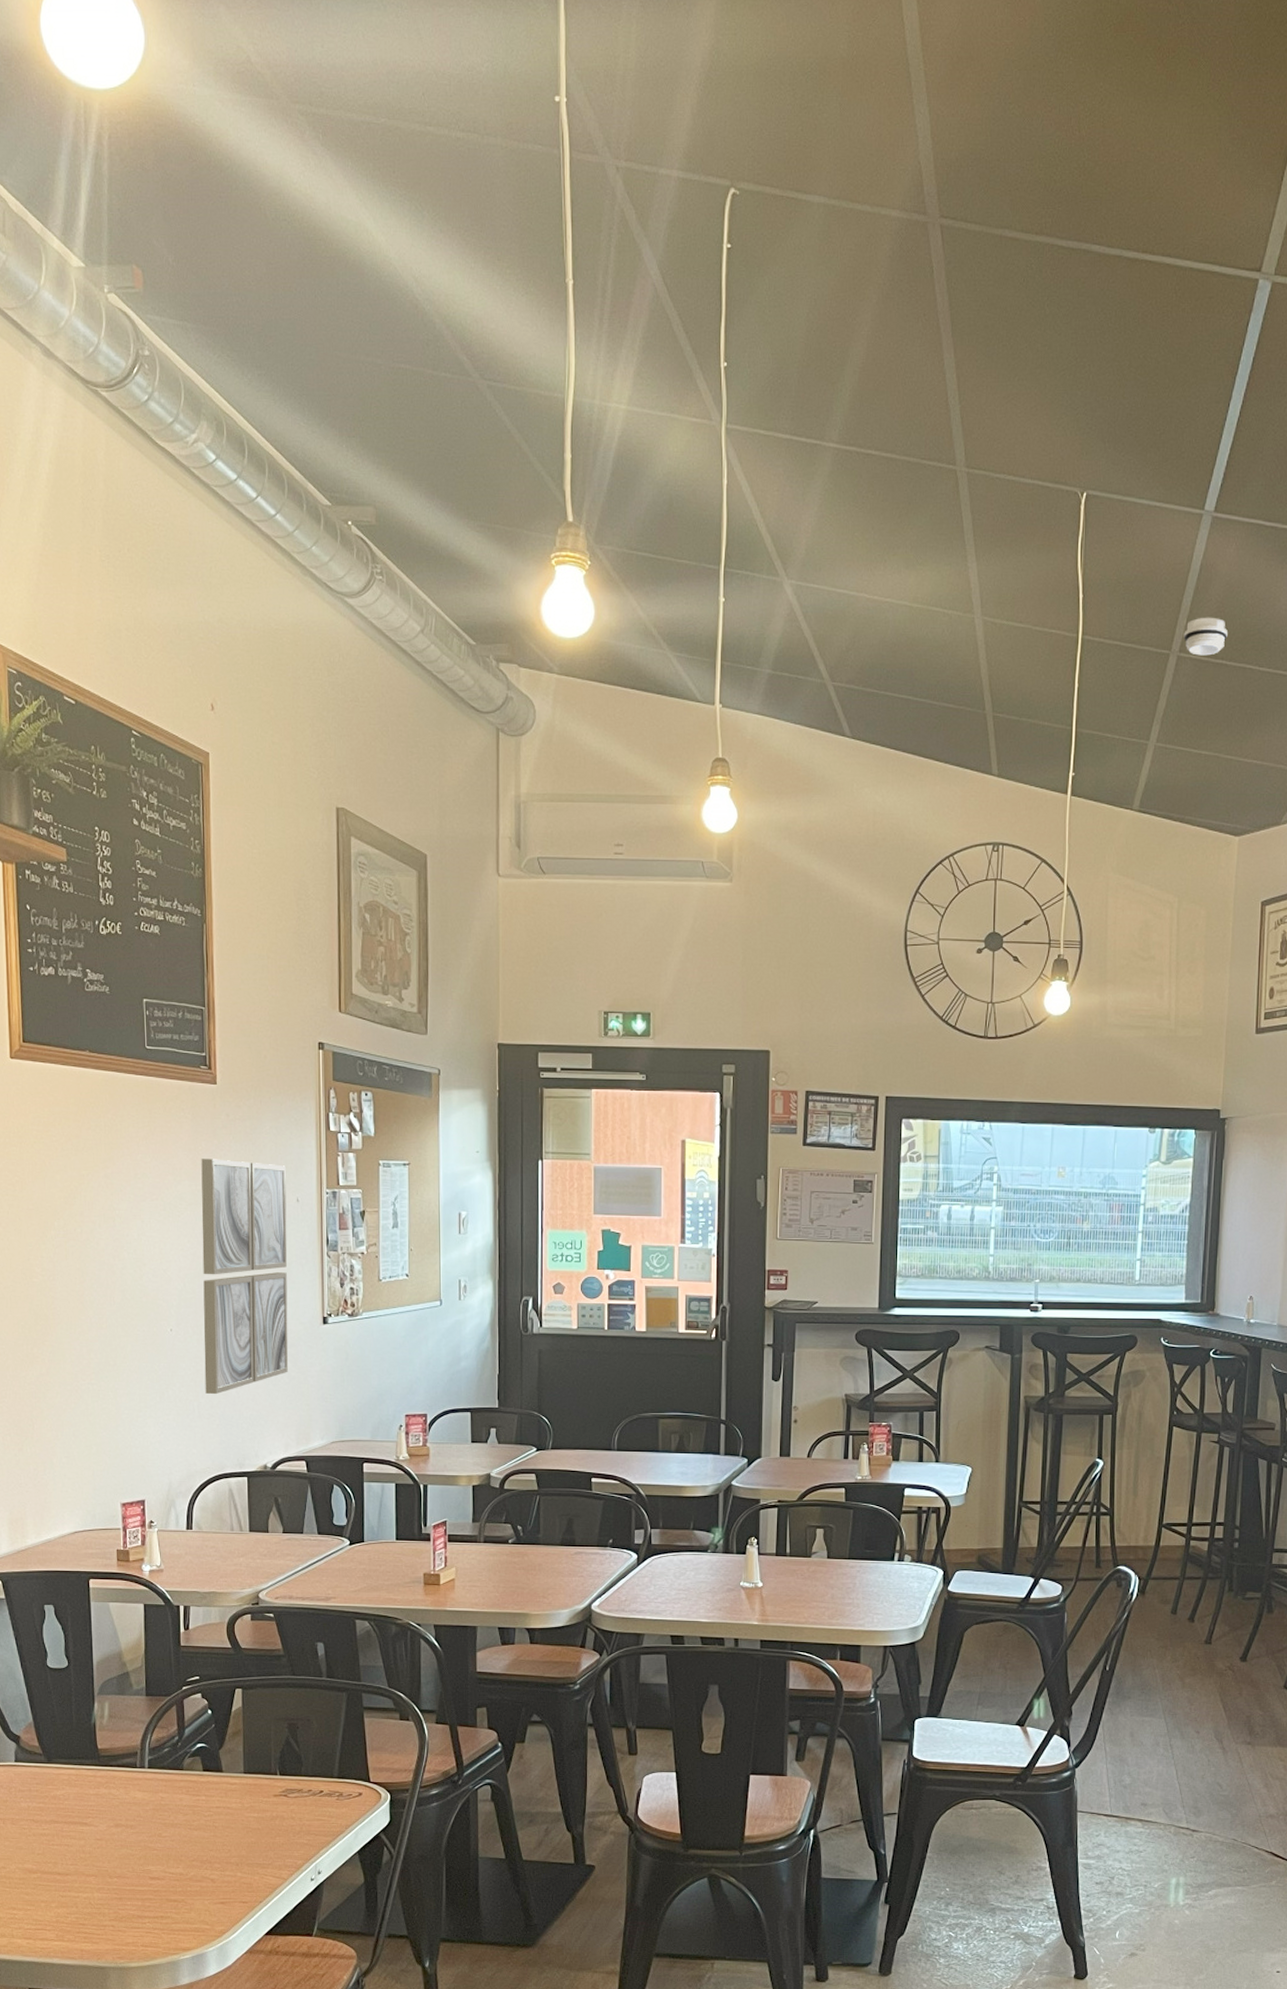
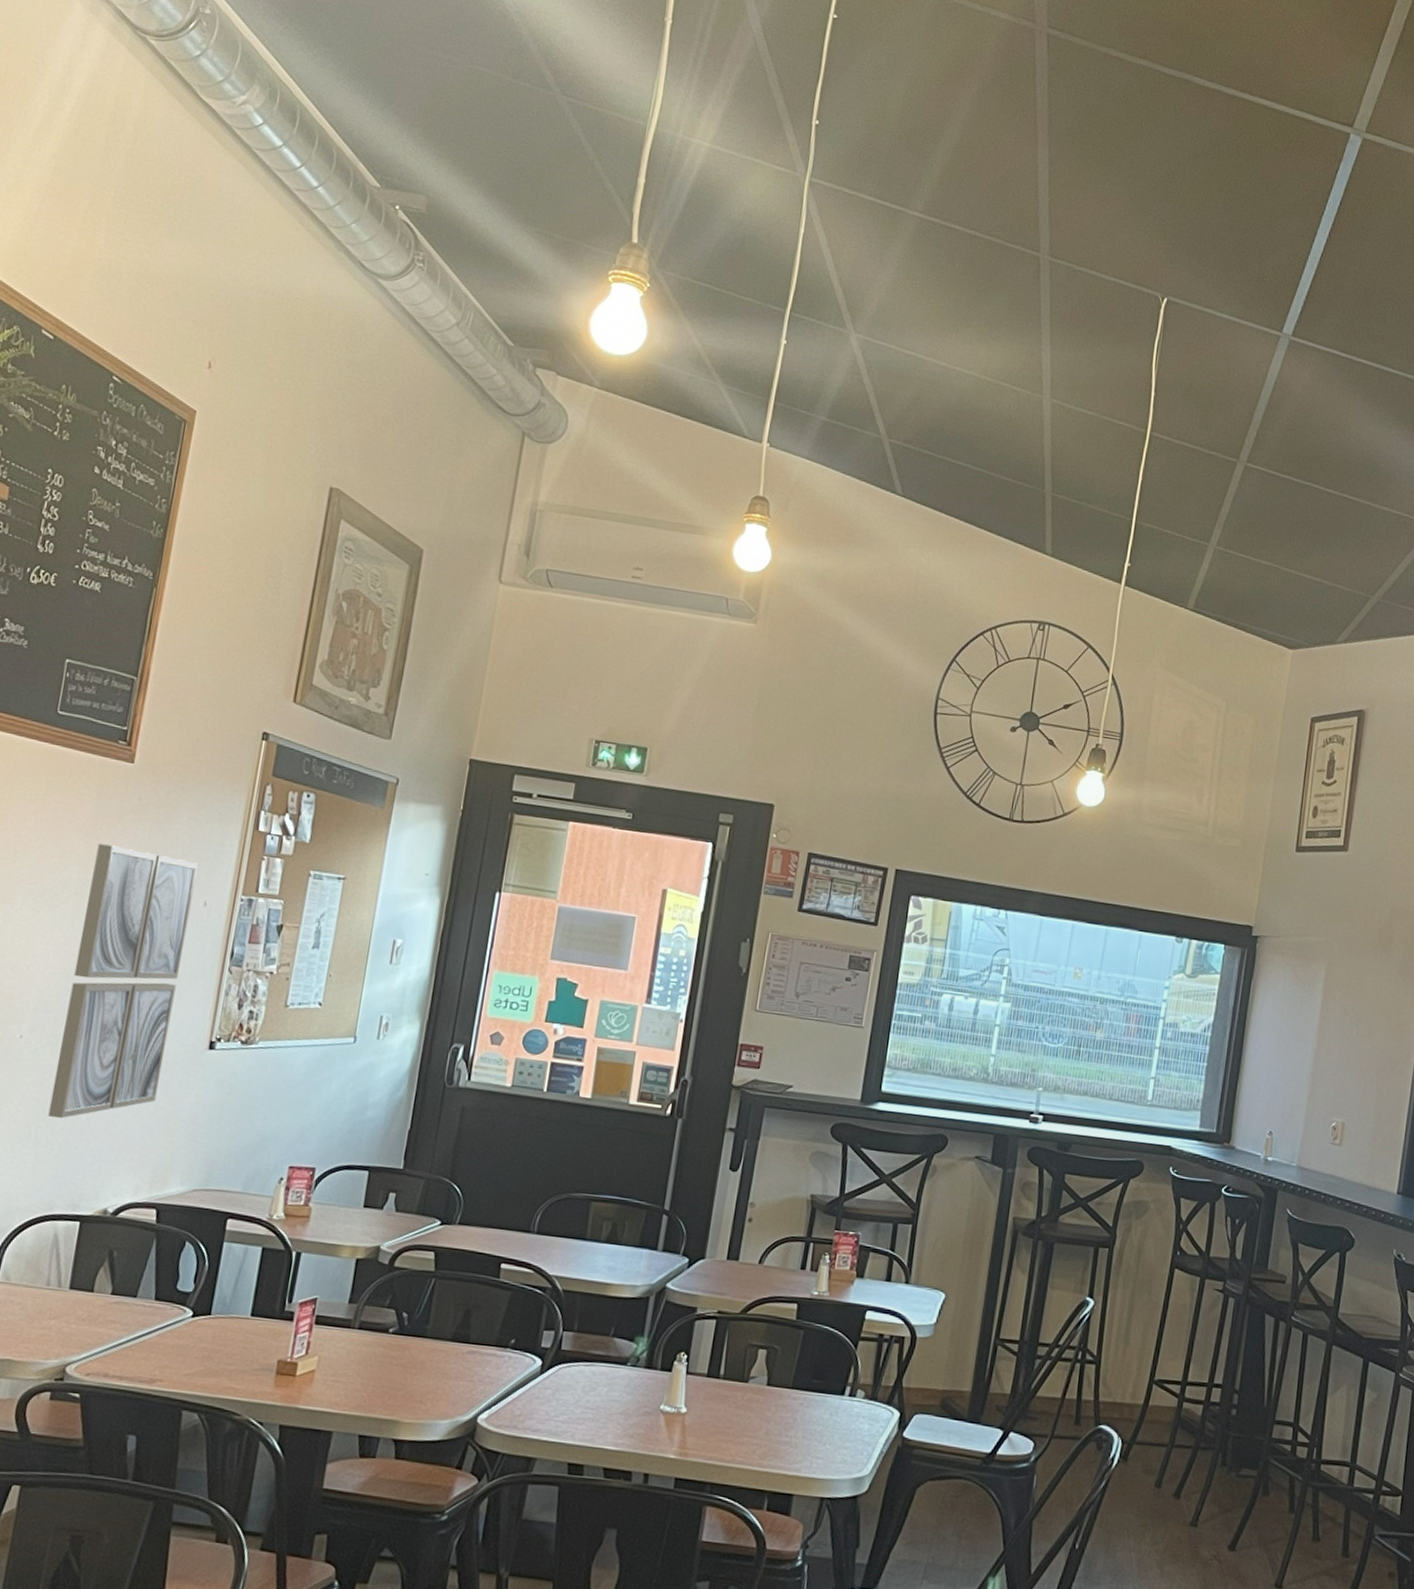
smoke detector: present [1183,617,1228,656] -> none [1252,432,1297,470]

